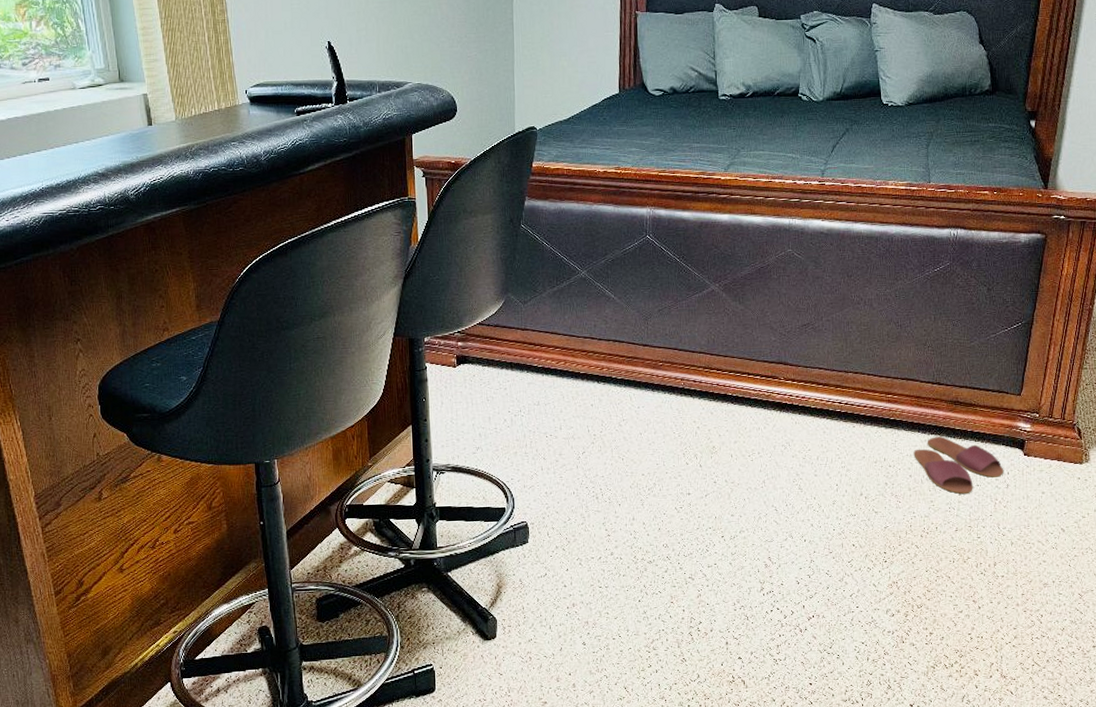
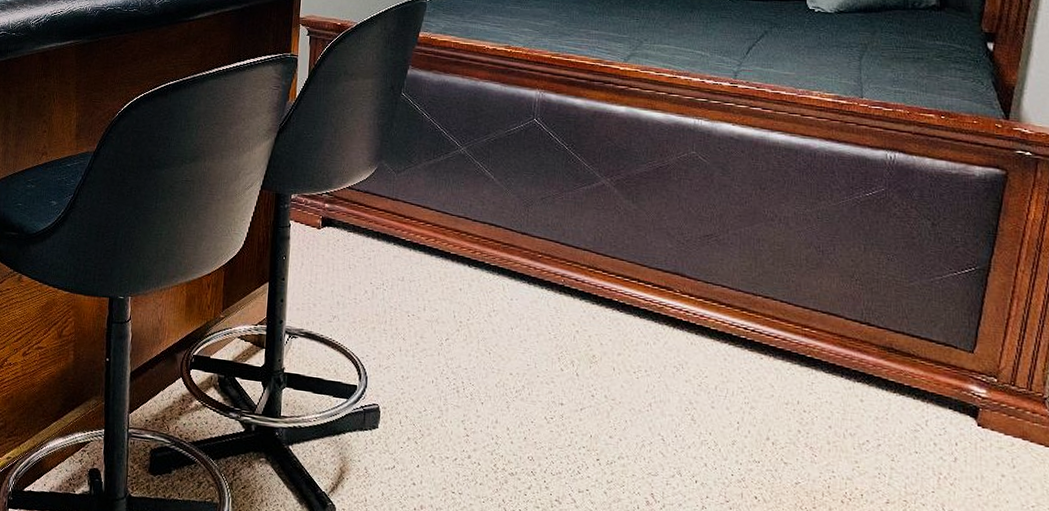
slippers: present [913,436,1004,494] -> none [834,385,951,460]

